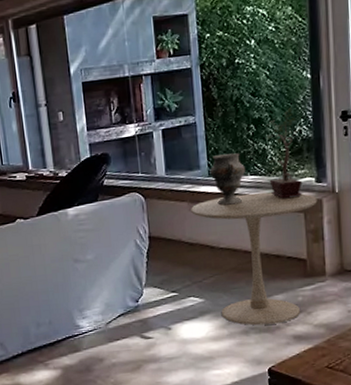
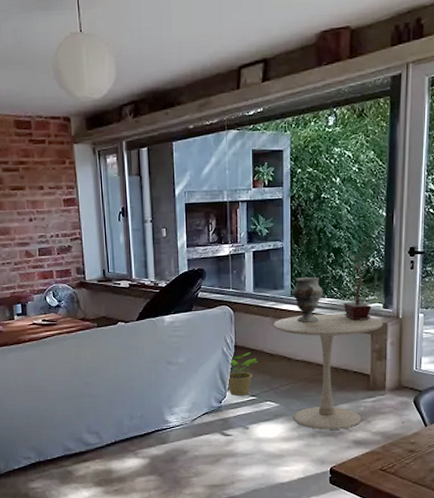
potted plant: none [142,243,177,293] -> present [226,352,259,396]

